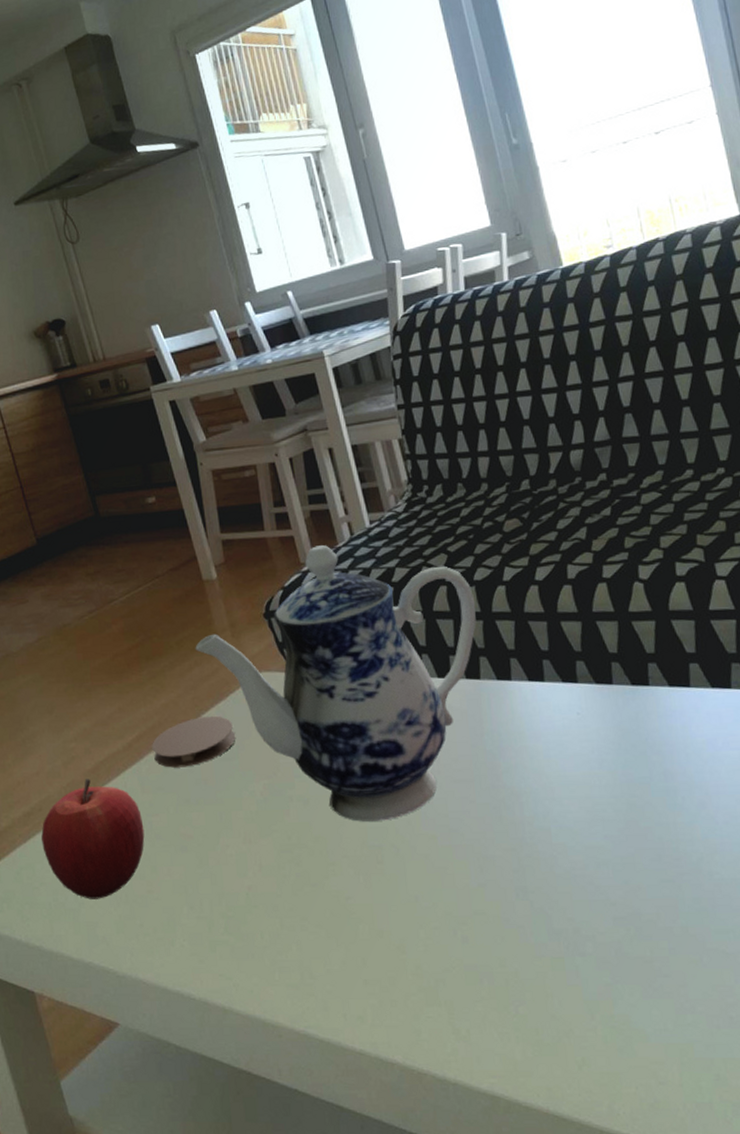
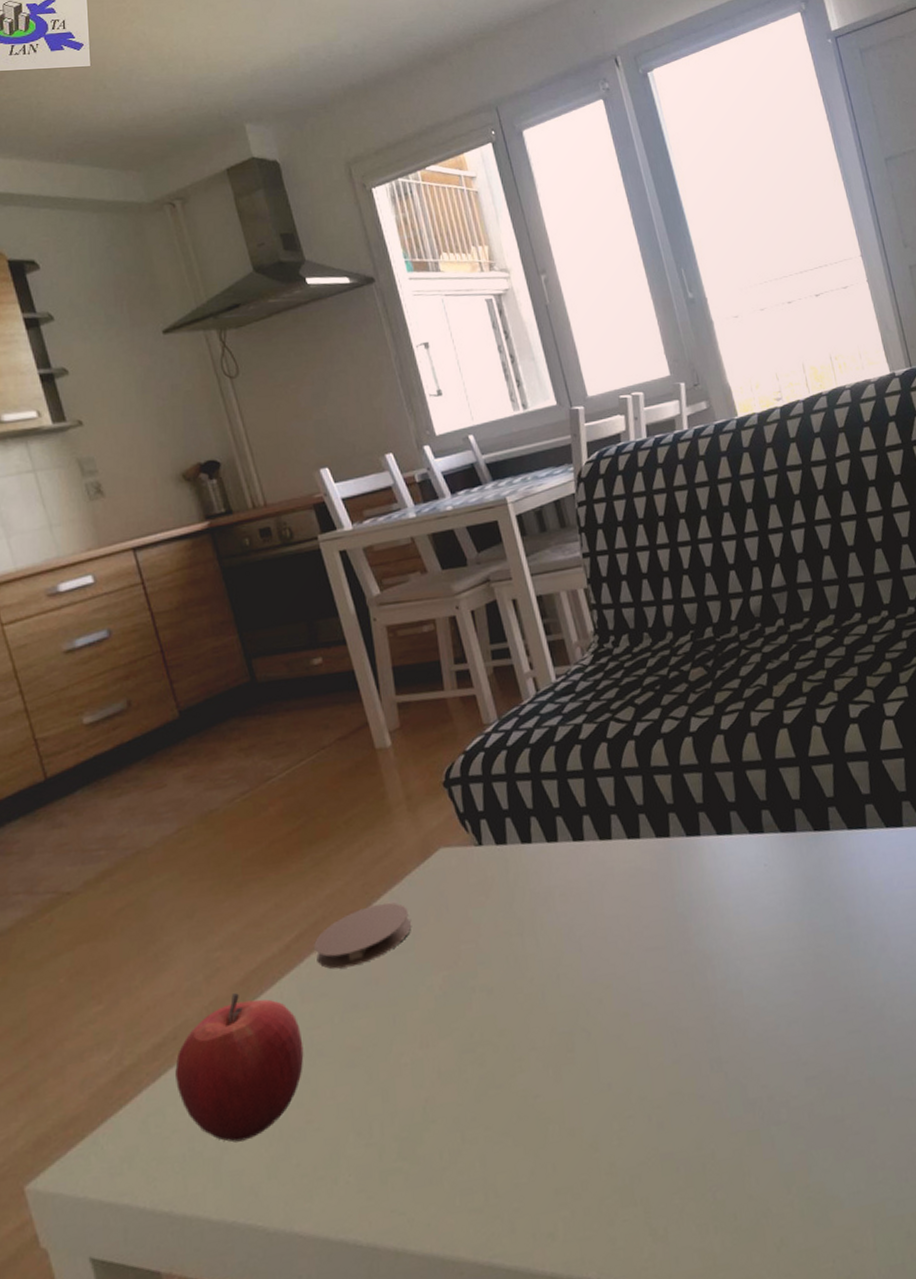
teapot: present [195,545,477,822] -> none [366,703,665,1007]

